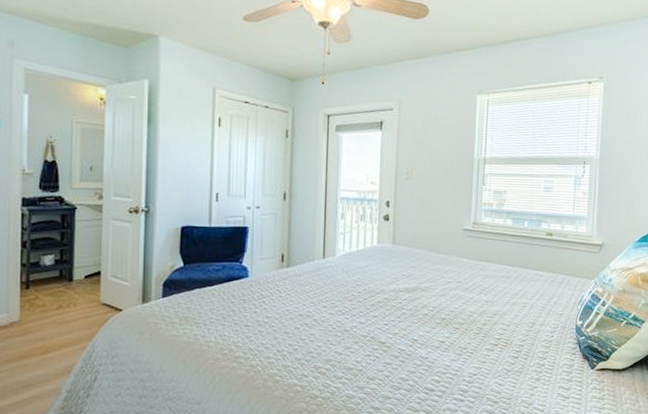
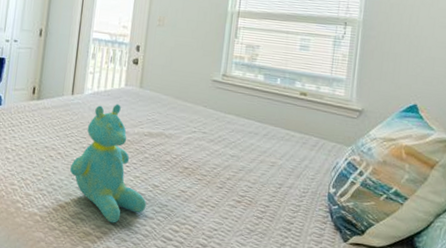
teddy bear: none [328,263,407,383] -> present [70,104,147,223]

